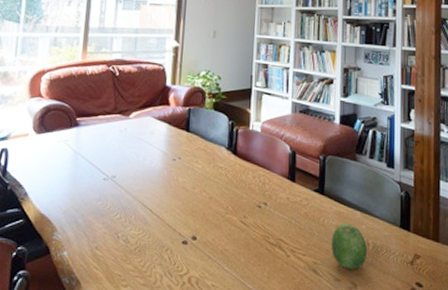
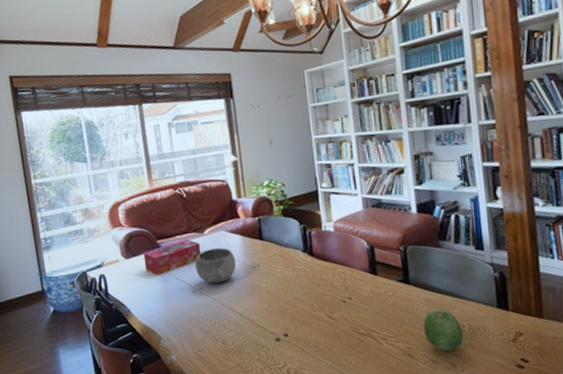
tissue box: none [56,121,123,157] -> present [143,239,201,276]
bowl: none [112,134,157,173] -> present [195,248,237,284]

